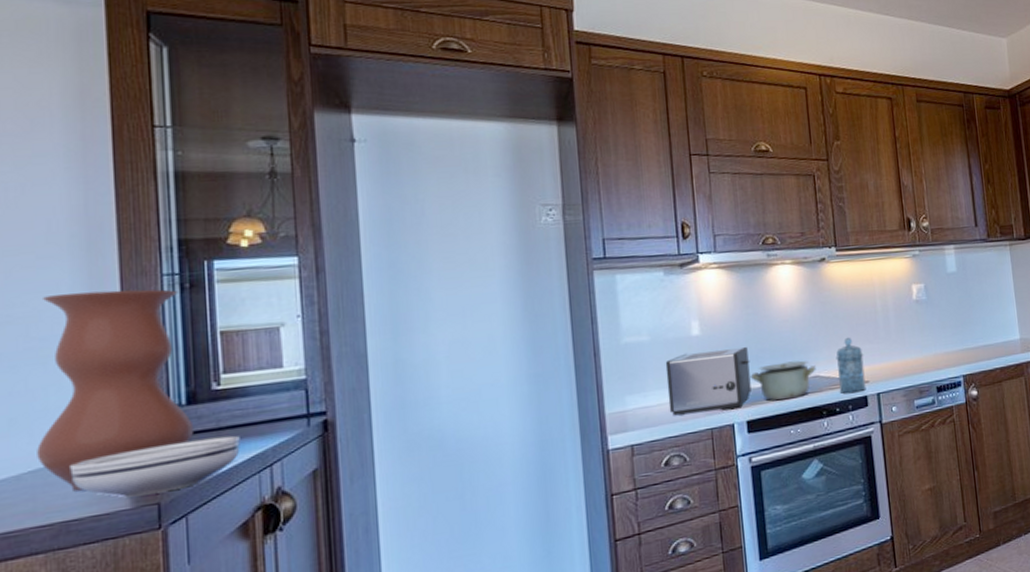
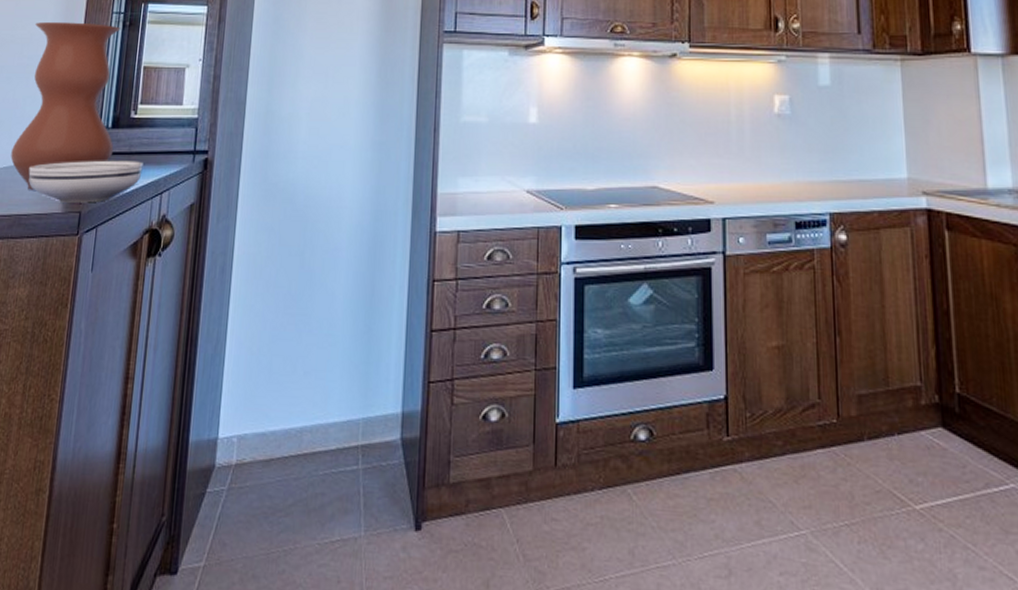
toaster: present [665,346,752,417] -> none [498,141,585,210]
saucepan: present [750,360,816,401] -> none [584,165,655,209]
canister: present [835,337,866,394] -> none [678,146,711,214]

